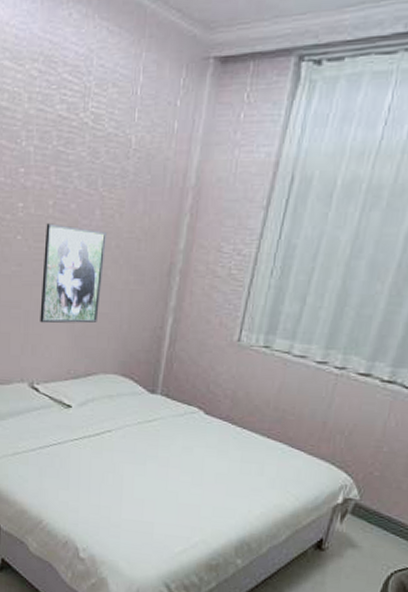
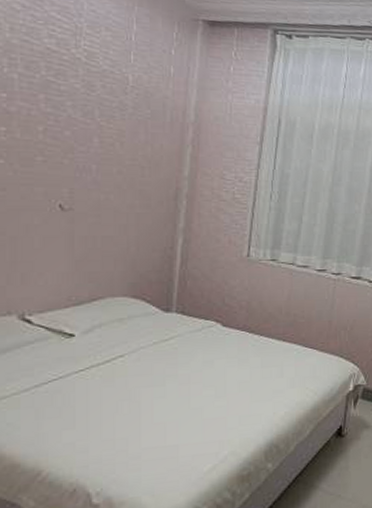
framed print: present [40,223,107,324] -> none [31,148,107,250]

